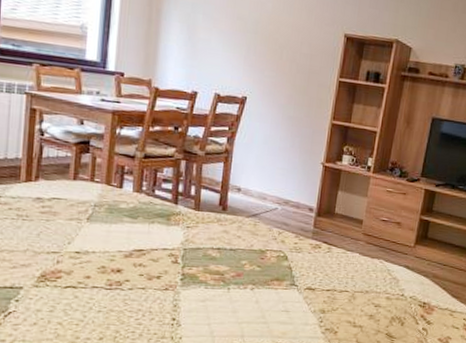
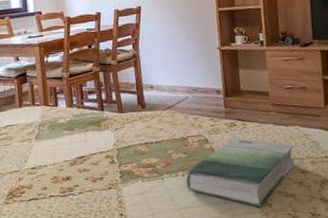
book: none [254,260,374,333] -> present [186,138,295,207]

